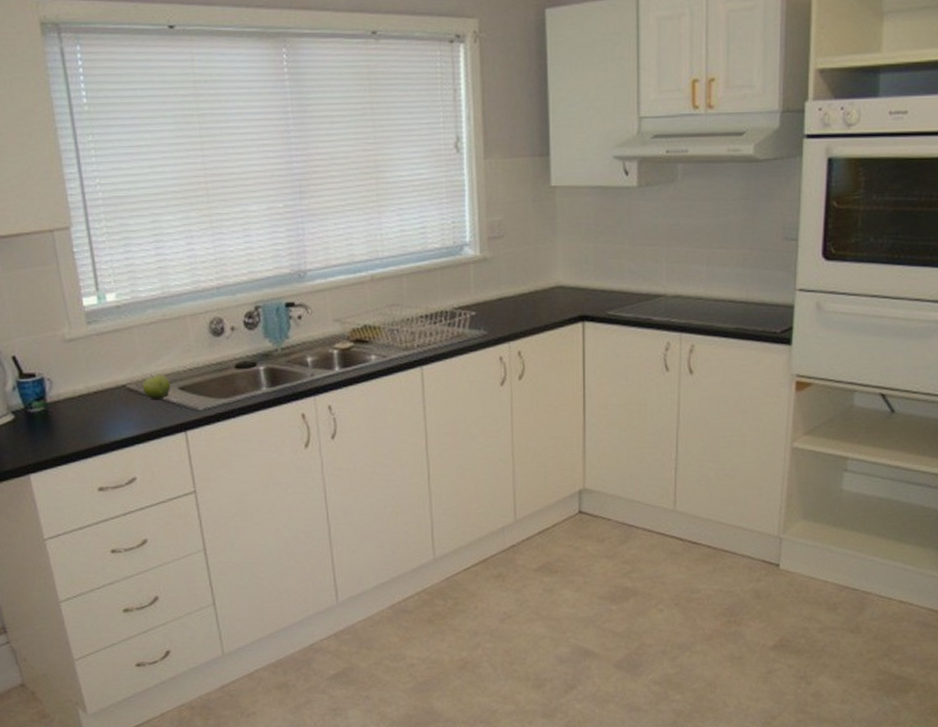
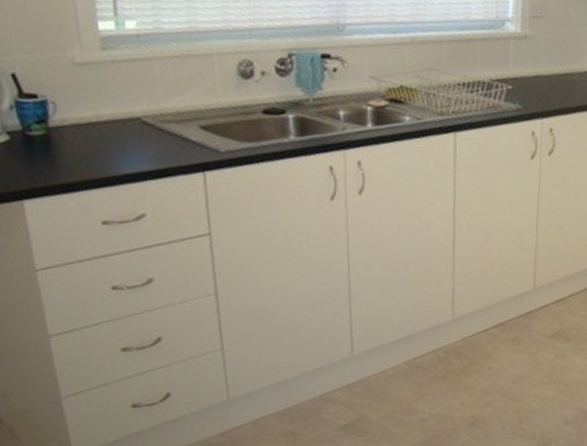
fruit: present [142,374,171,400] -> none [159,109,191,137]

